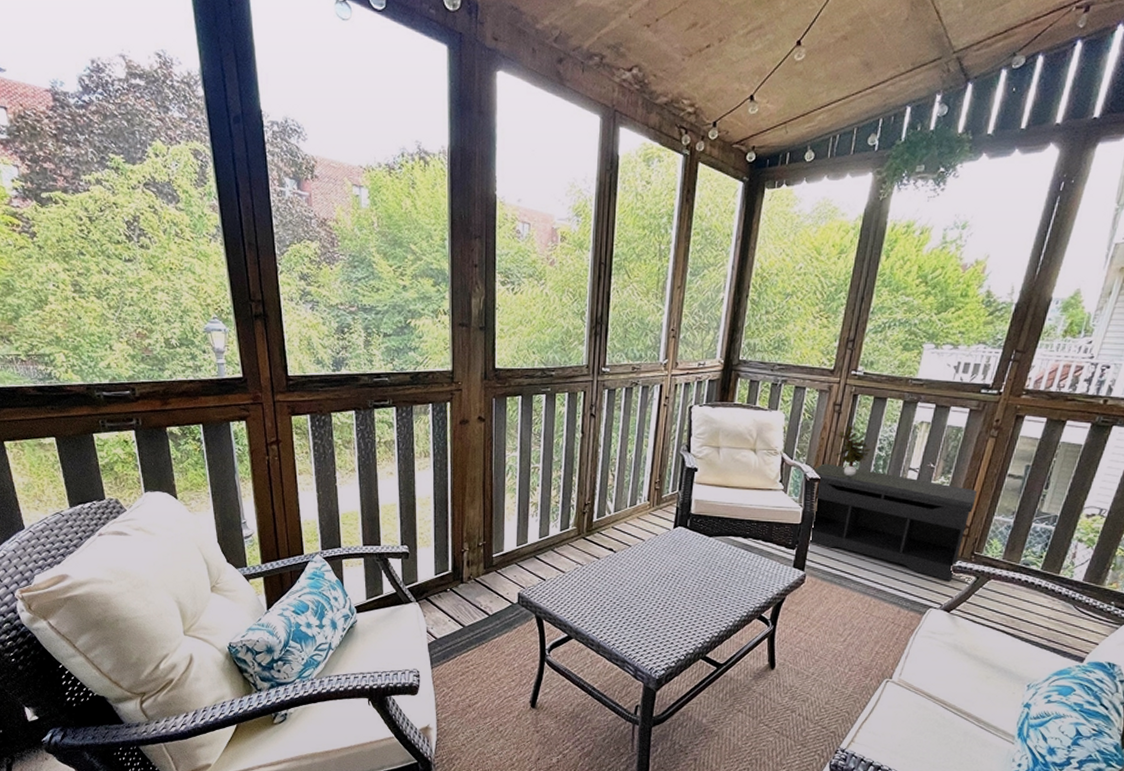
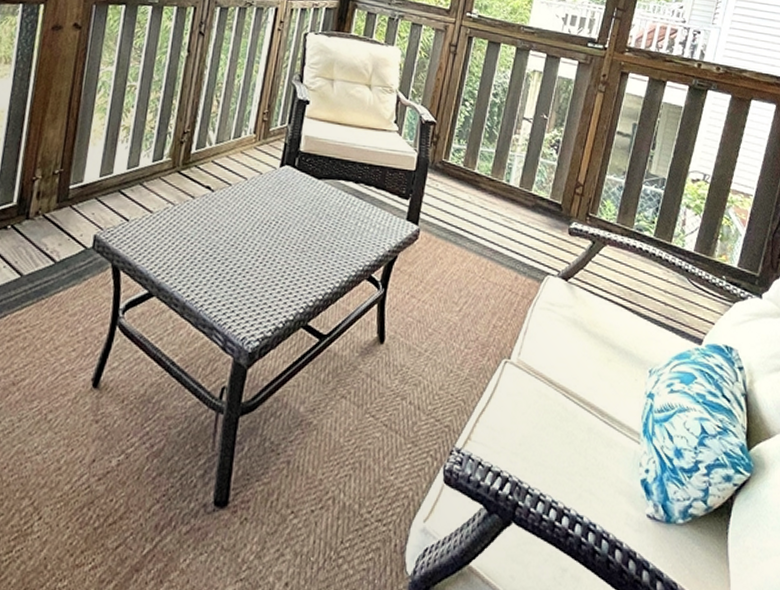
bench: present [810,463,977,582] -> none [425,106,588,246]
potted plant: present [831,424,872,477] -> none [447,67,487,123]

